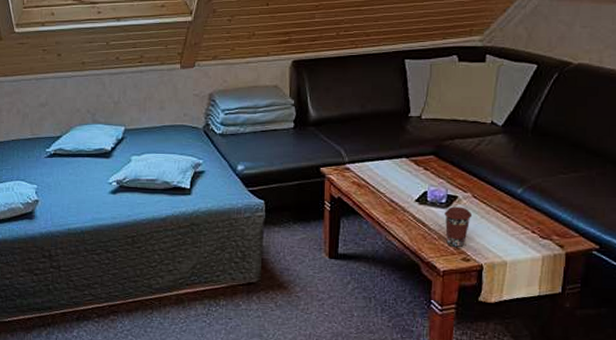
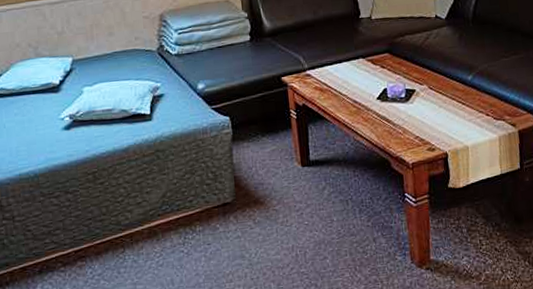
coffee cup: present [445,206,473,248] -> none [405,99,431,140]

